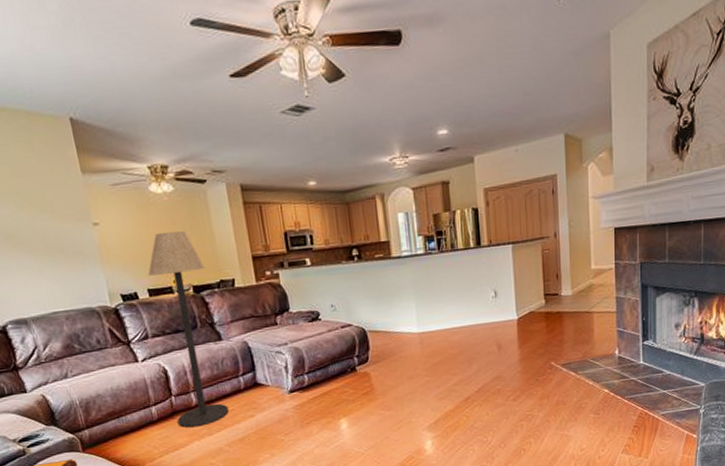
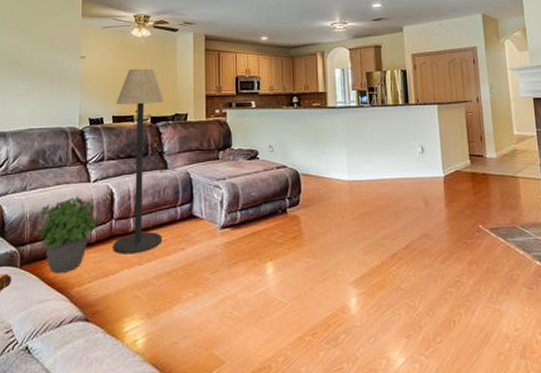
potted plant: none [90,377,160,453] -> present [36,196,100,274]

